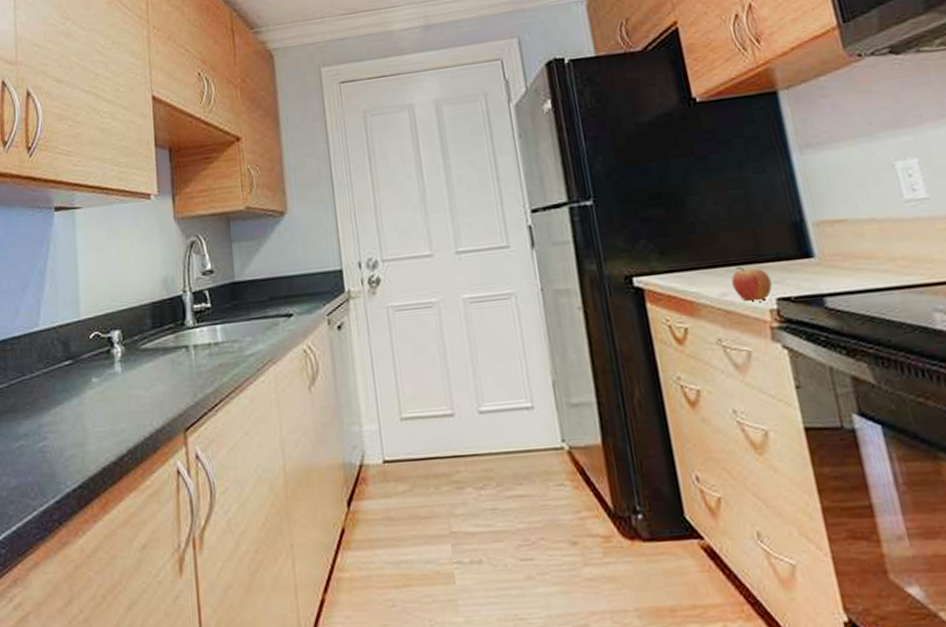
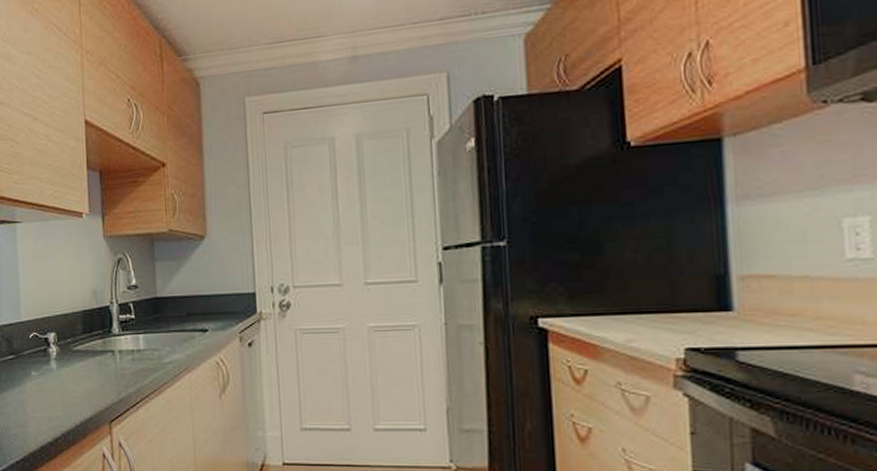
fruit: present [731,266,772,302] -> none [639,314,682,350]

